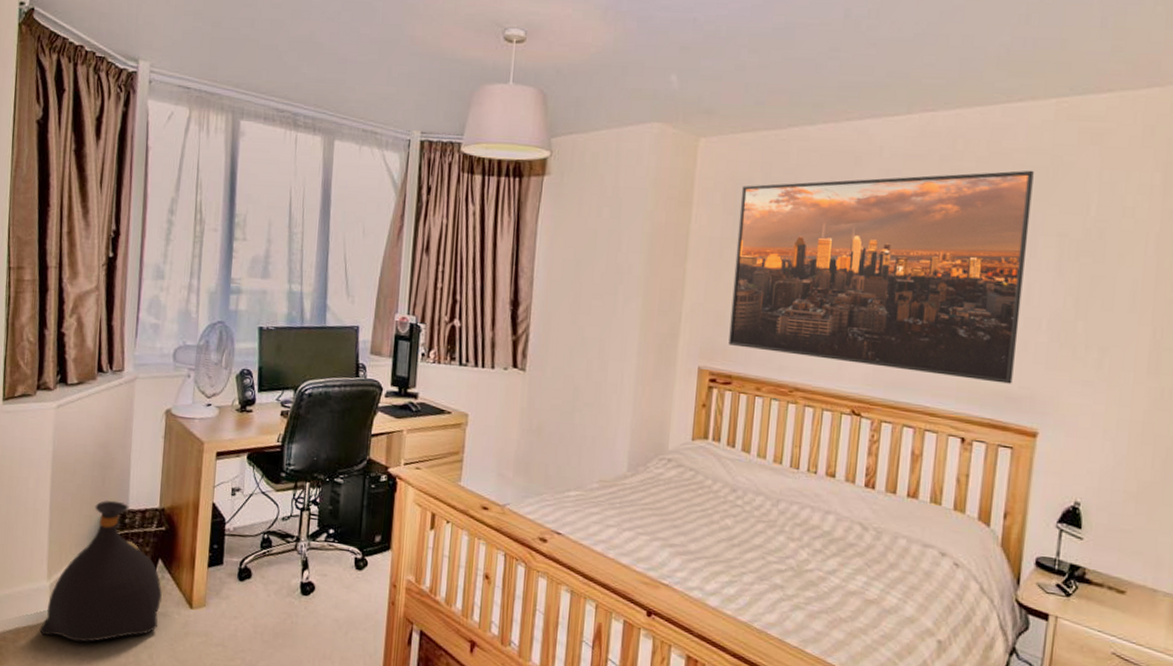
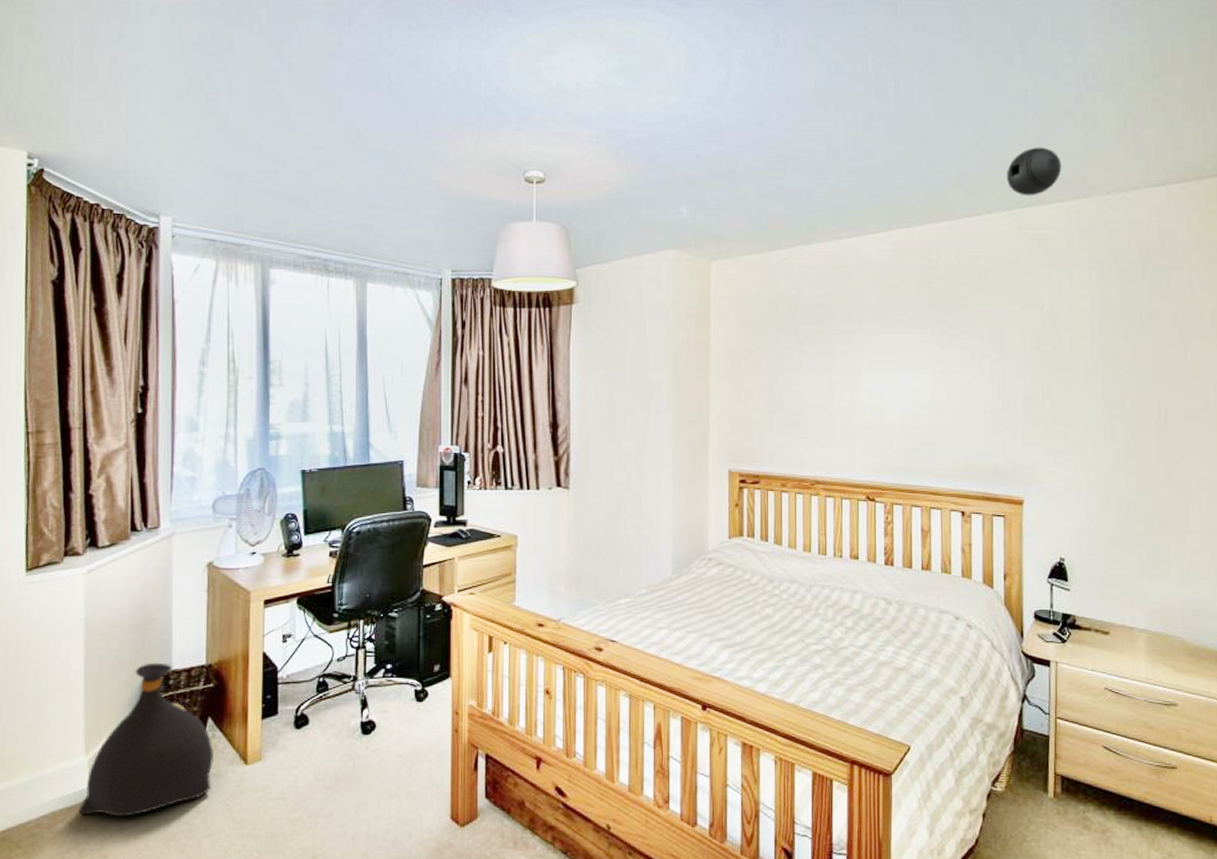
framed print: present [728,170,1034,384] -> none [752,273,998,460]
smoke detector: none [1059,23,1133,82] -> present [1006,147,1062,196]

